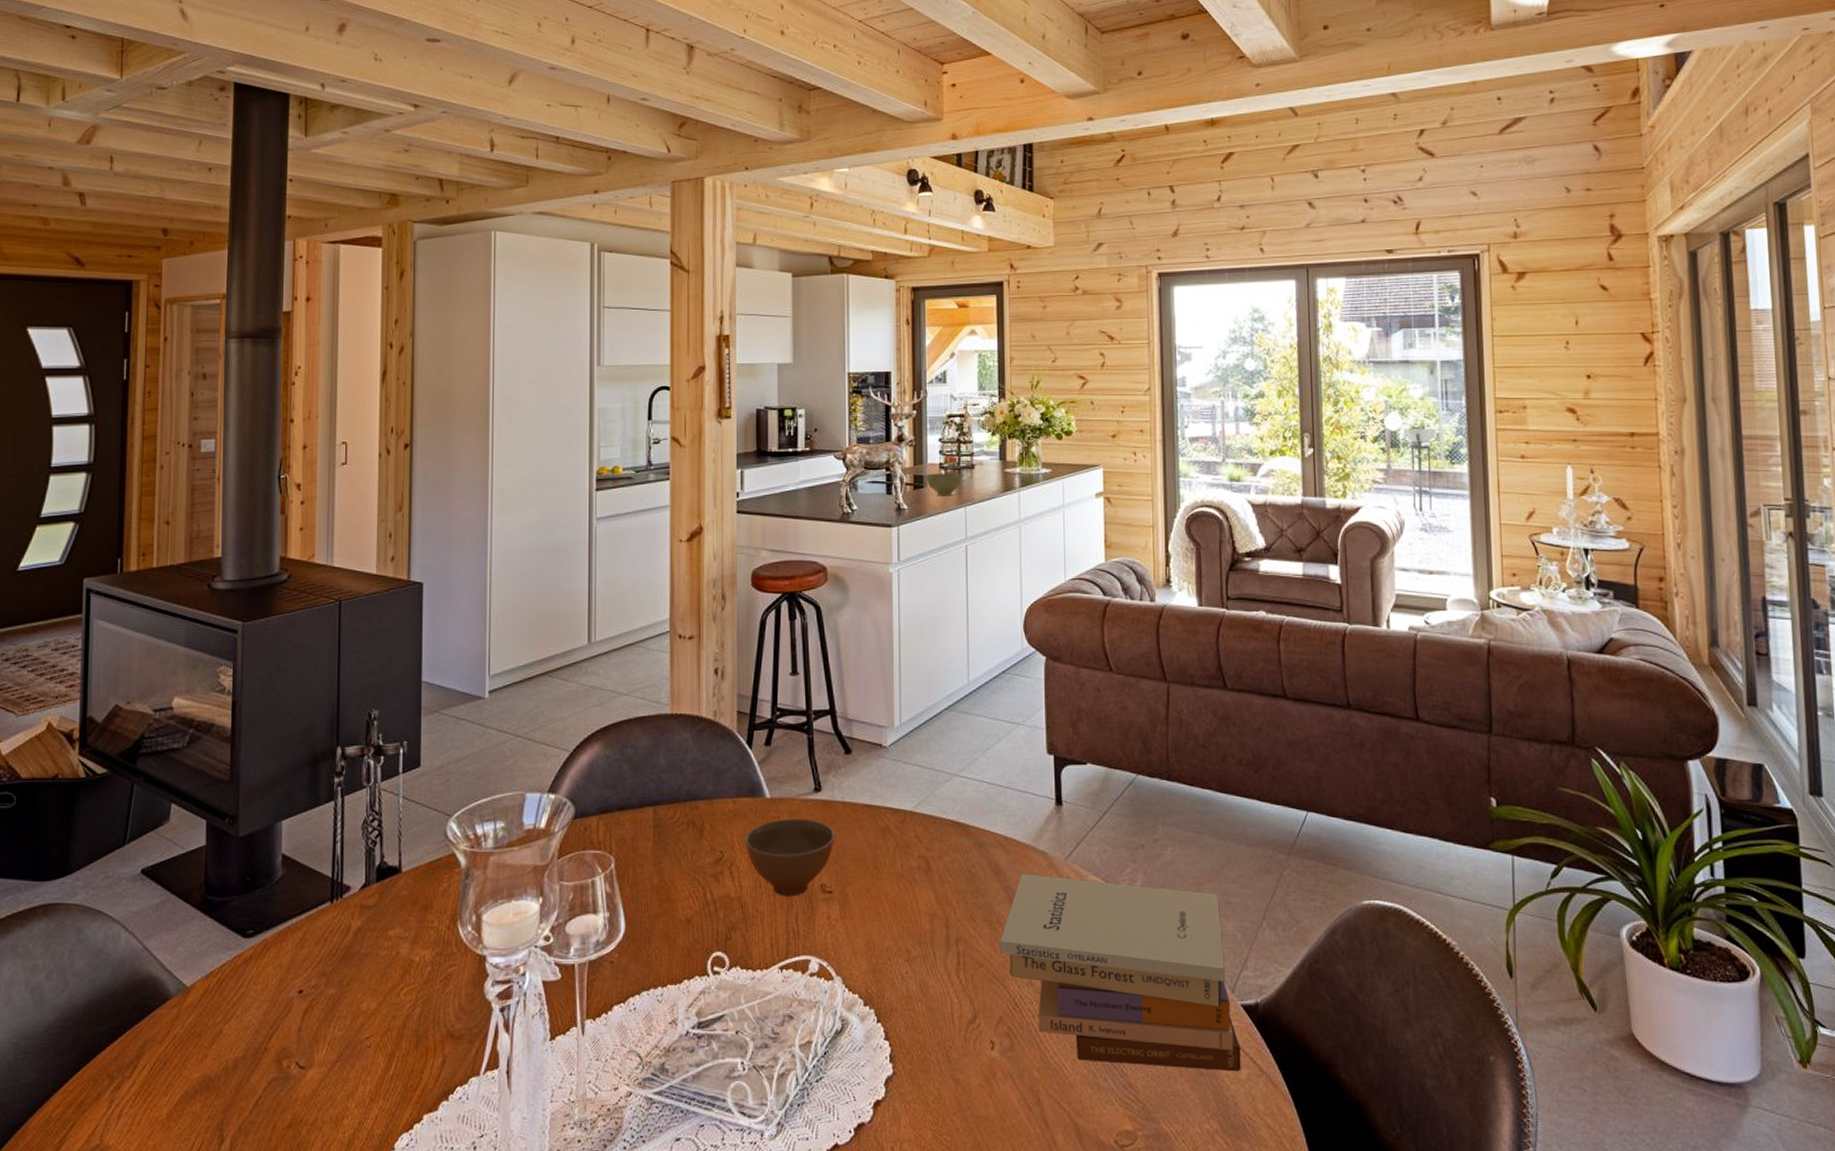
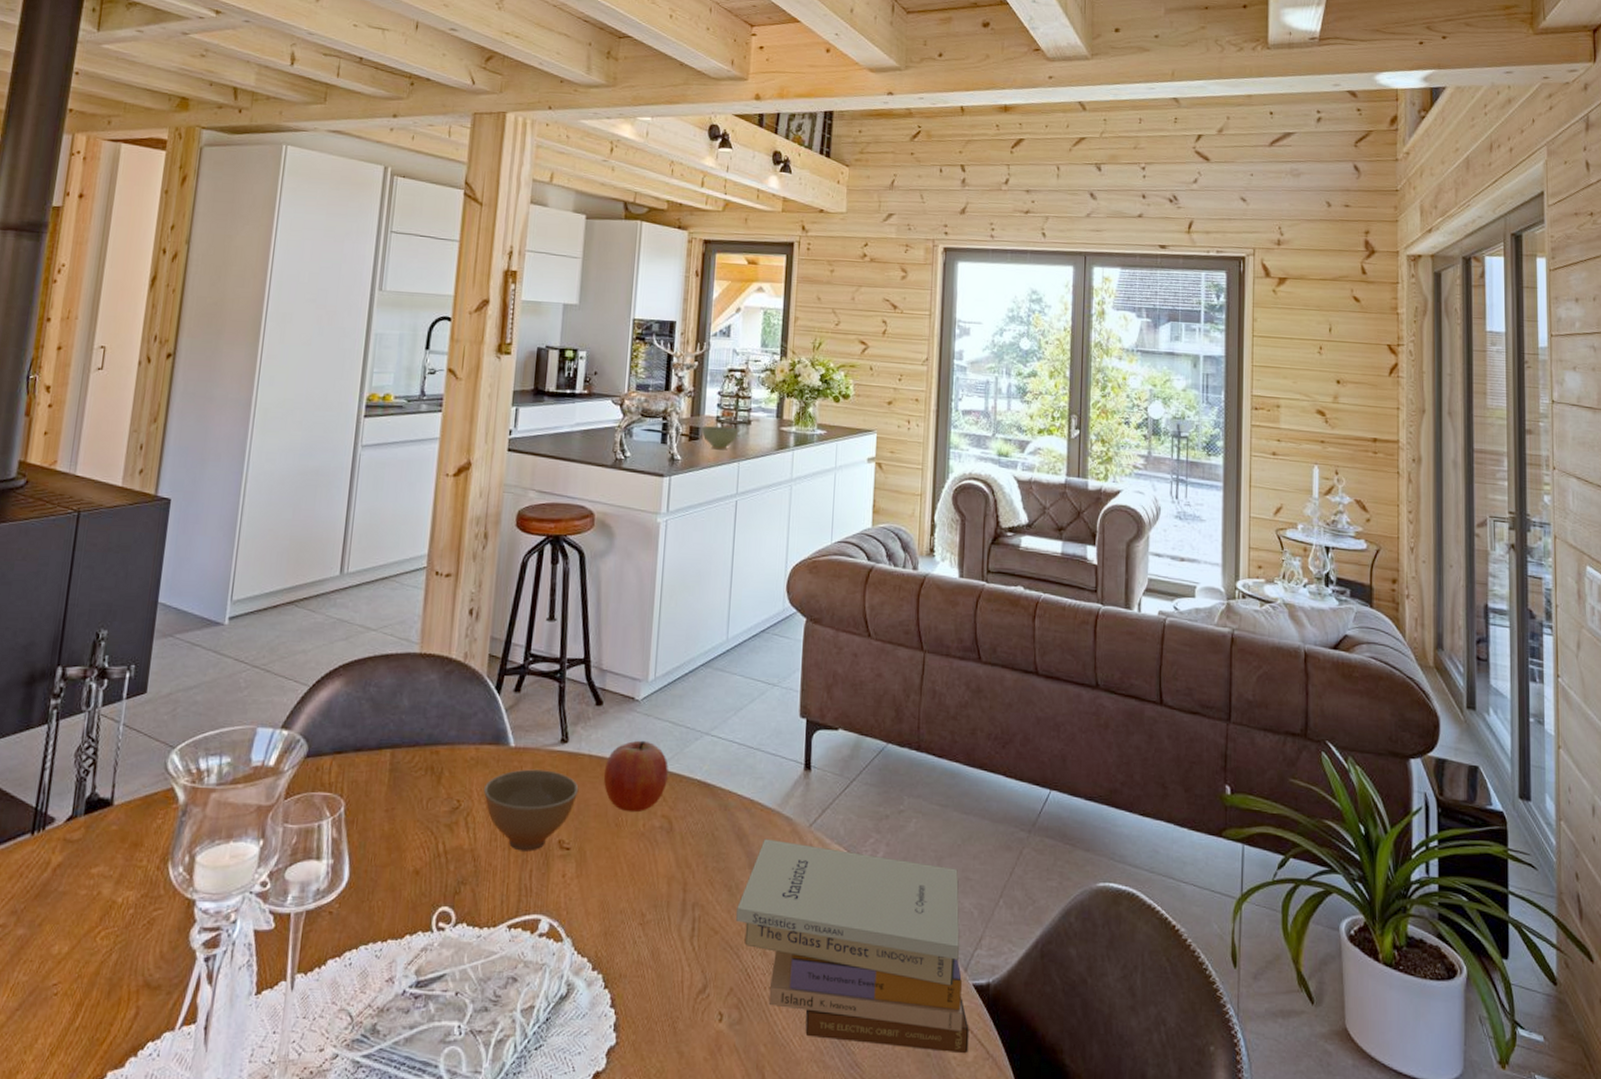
fruit: none [859,785,921,855] -> present [604,740,669,813]

